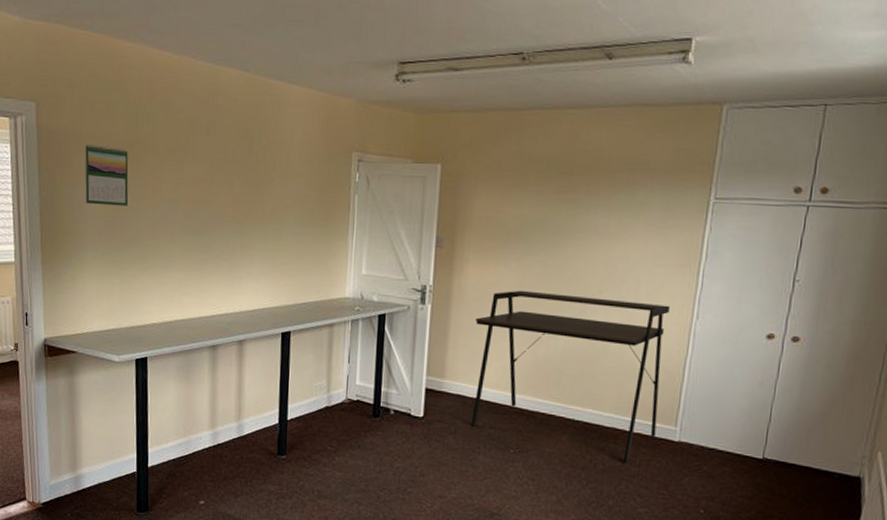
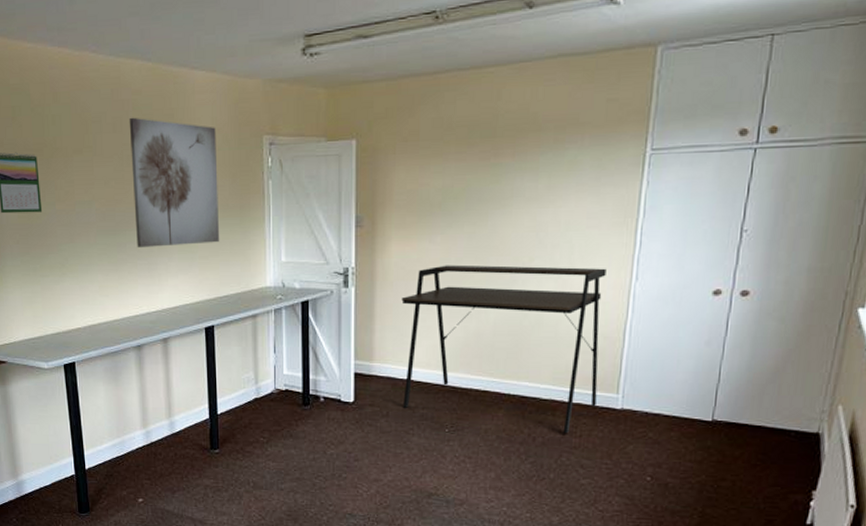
wall art: none [220,122,307,251] -> present [129,117,220,248]

